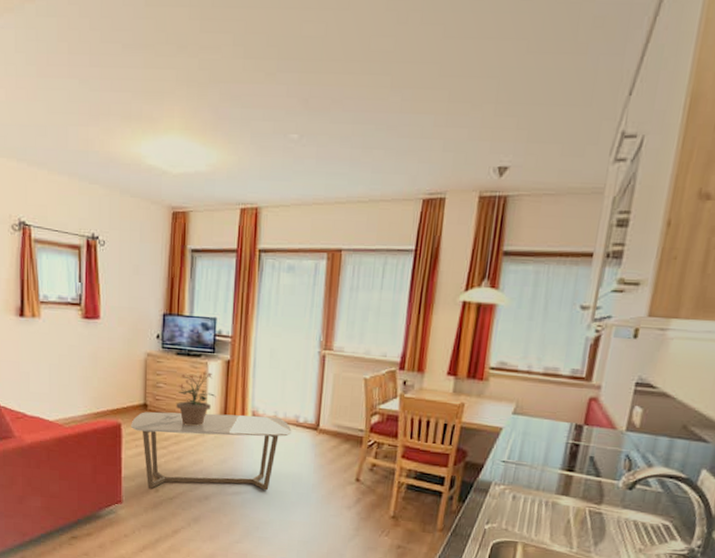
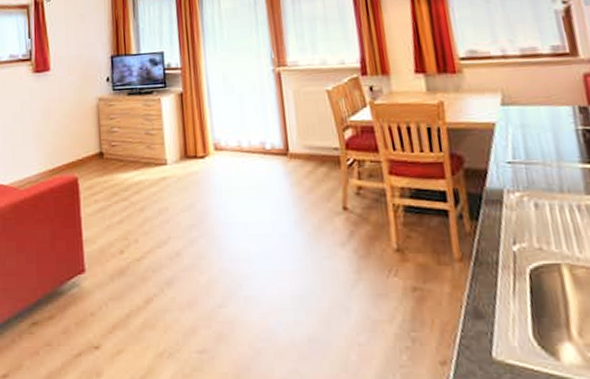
coffee table: present [131,411,292,491] -> none [88,147,260,250]
potted plant: present [176,371,216,427] -> none [132,107,174,171]

